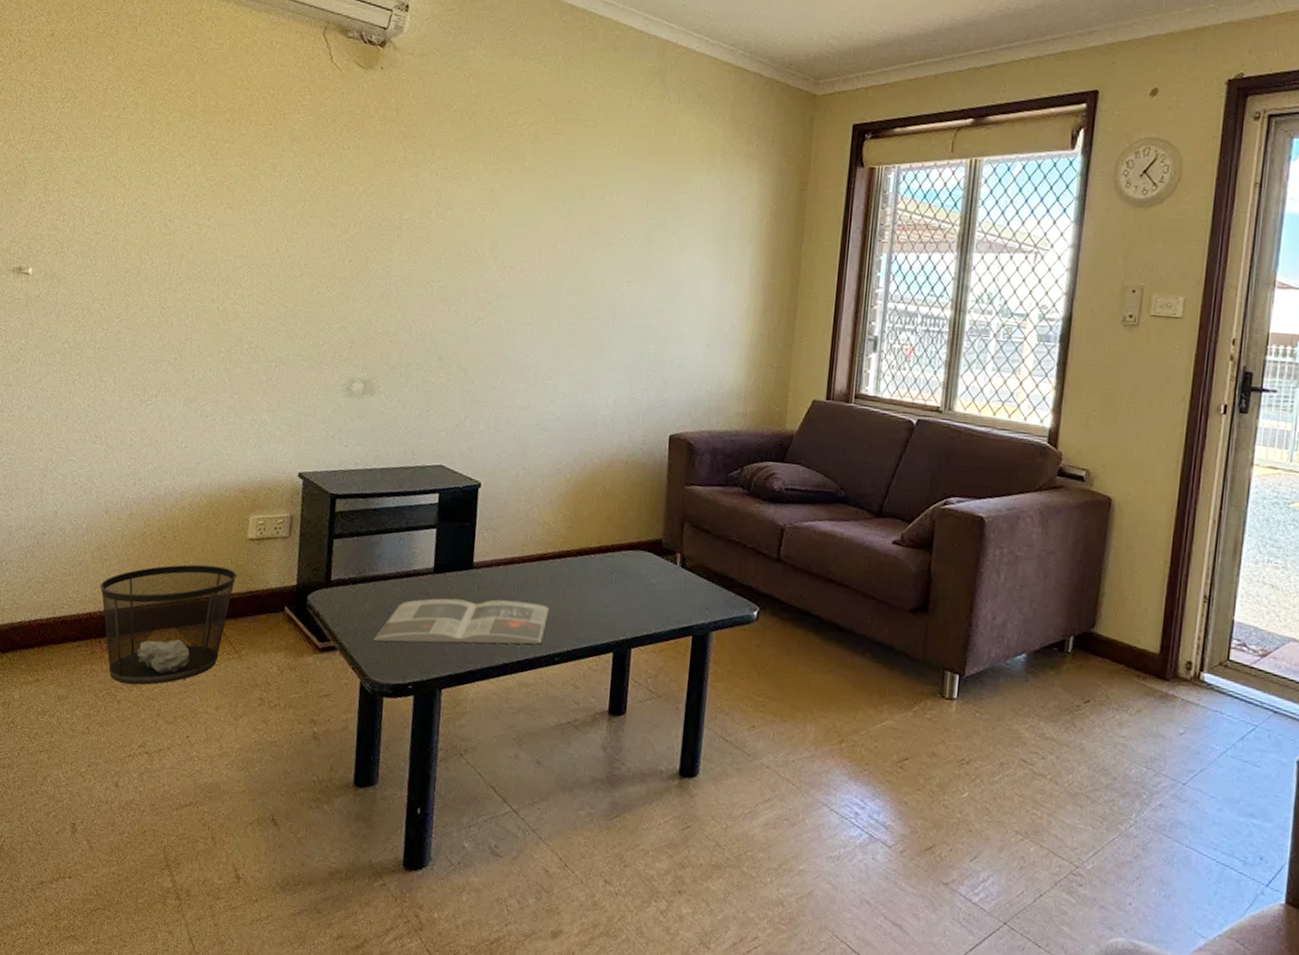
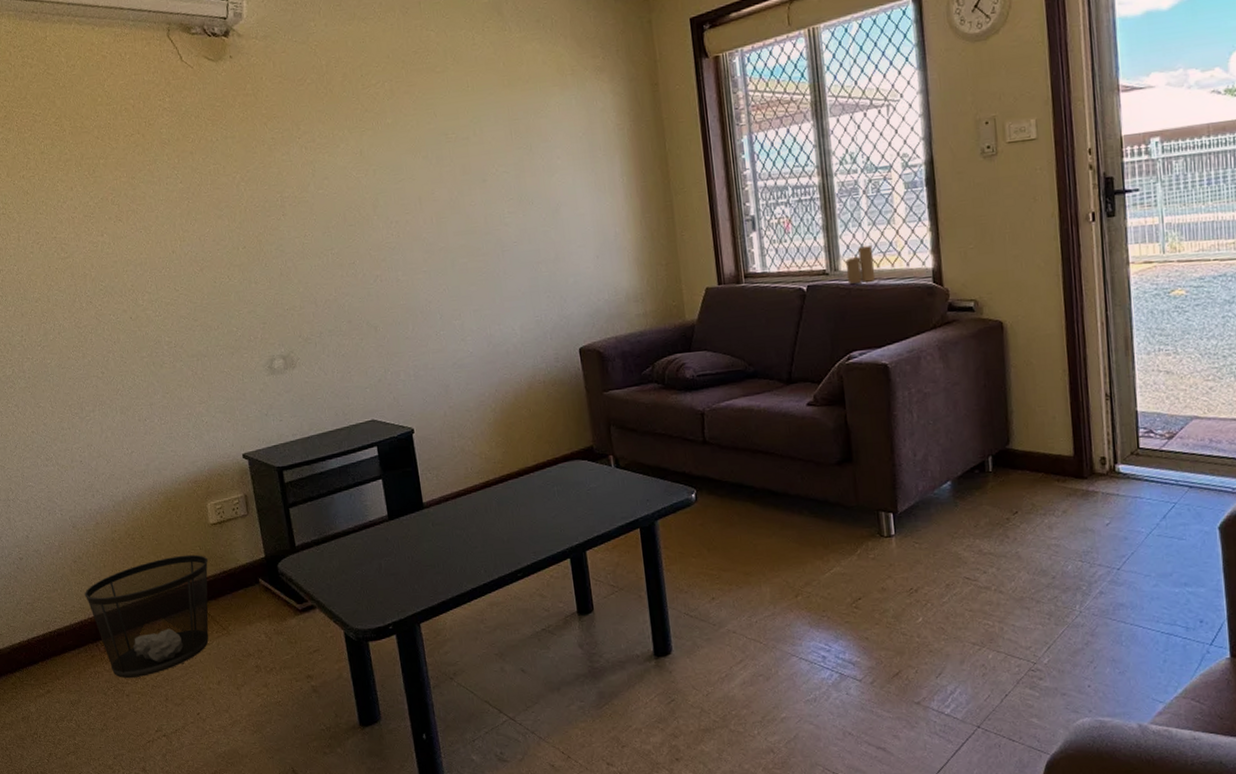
magazine: present [373,598,550,645] -> none [347,528,504,593]
candle: none [960,385,993,429] -> present [845,240,876,284]

